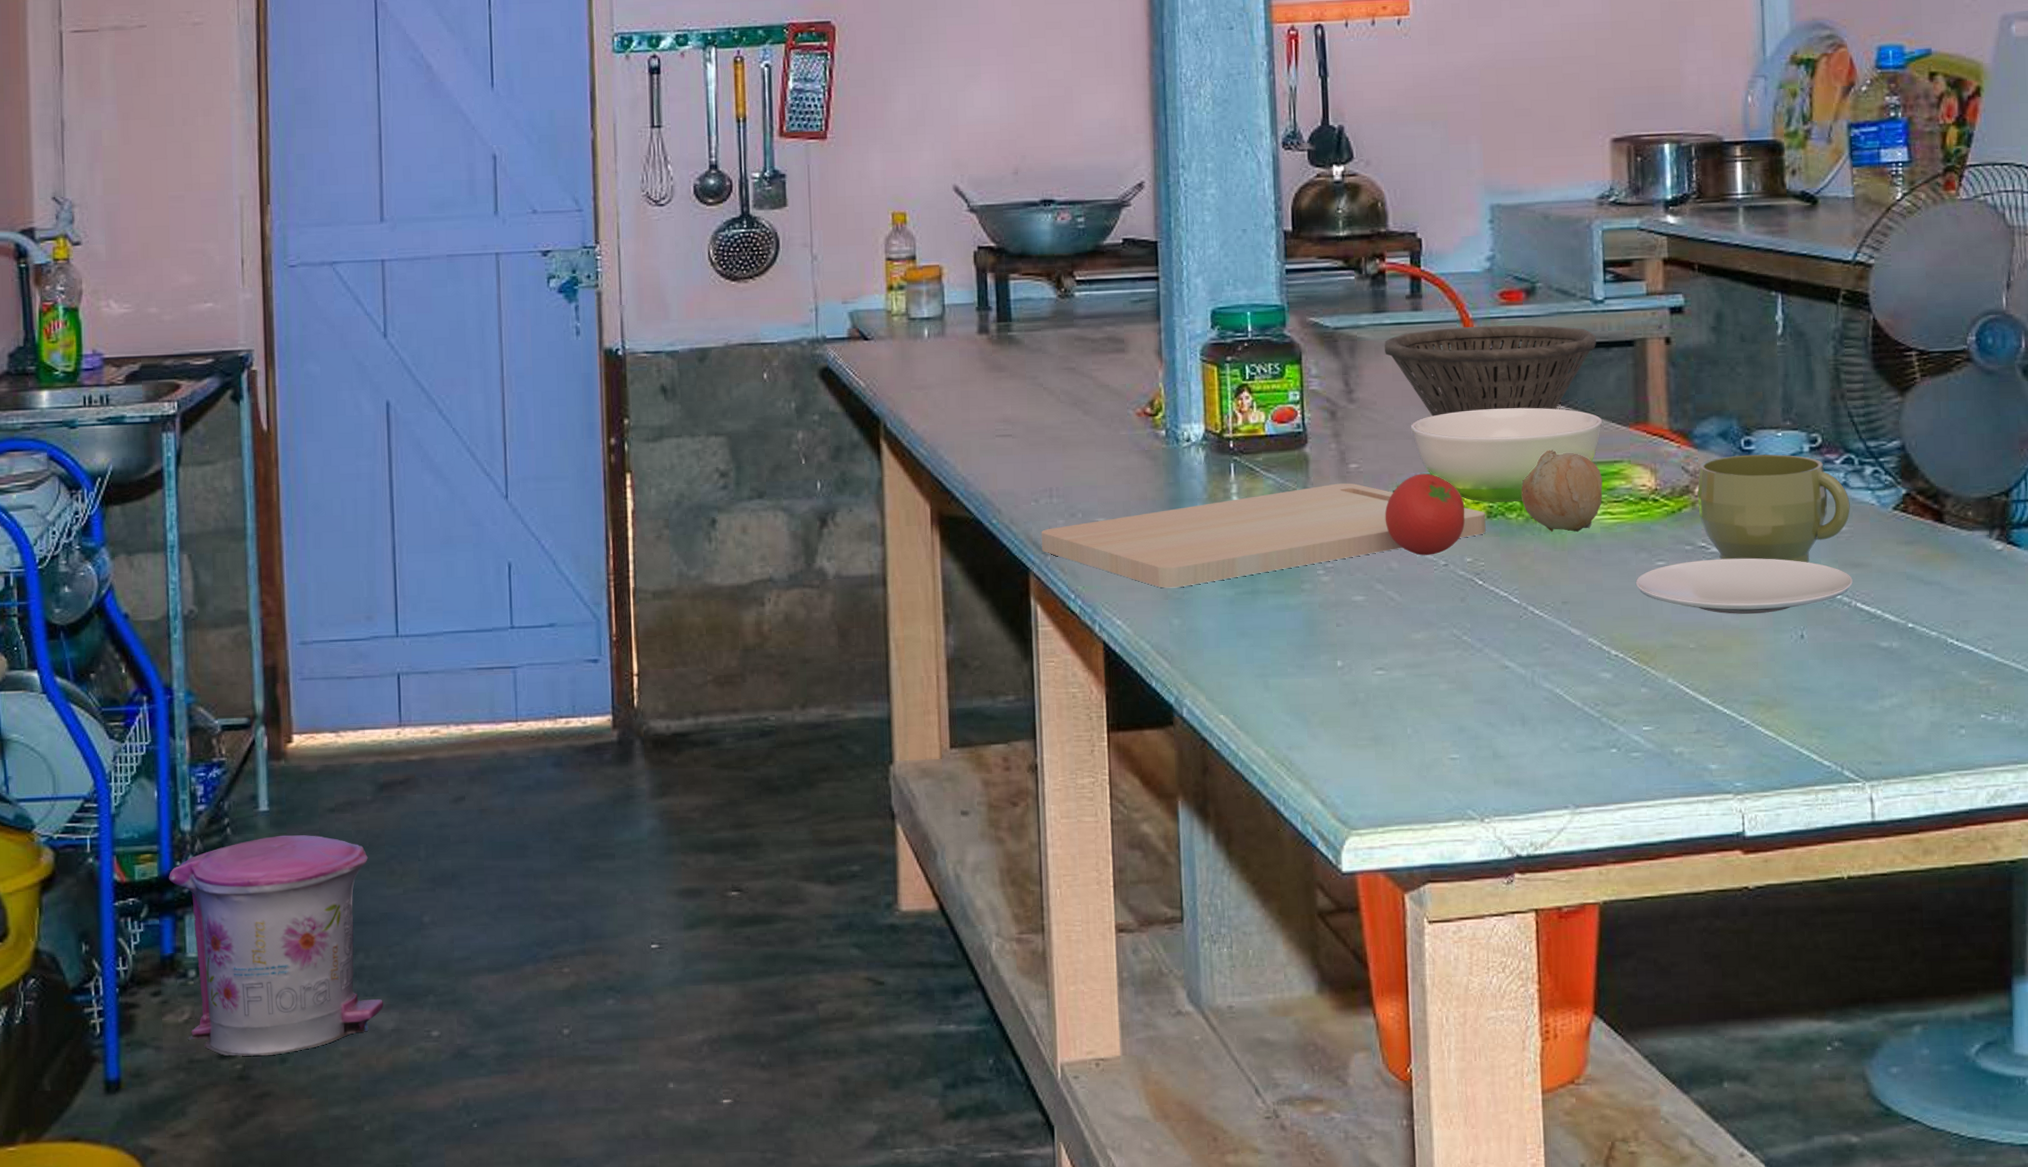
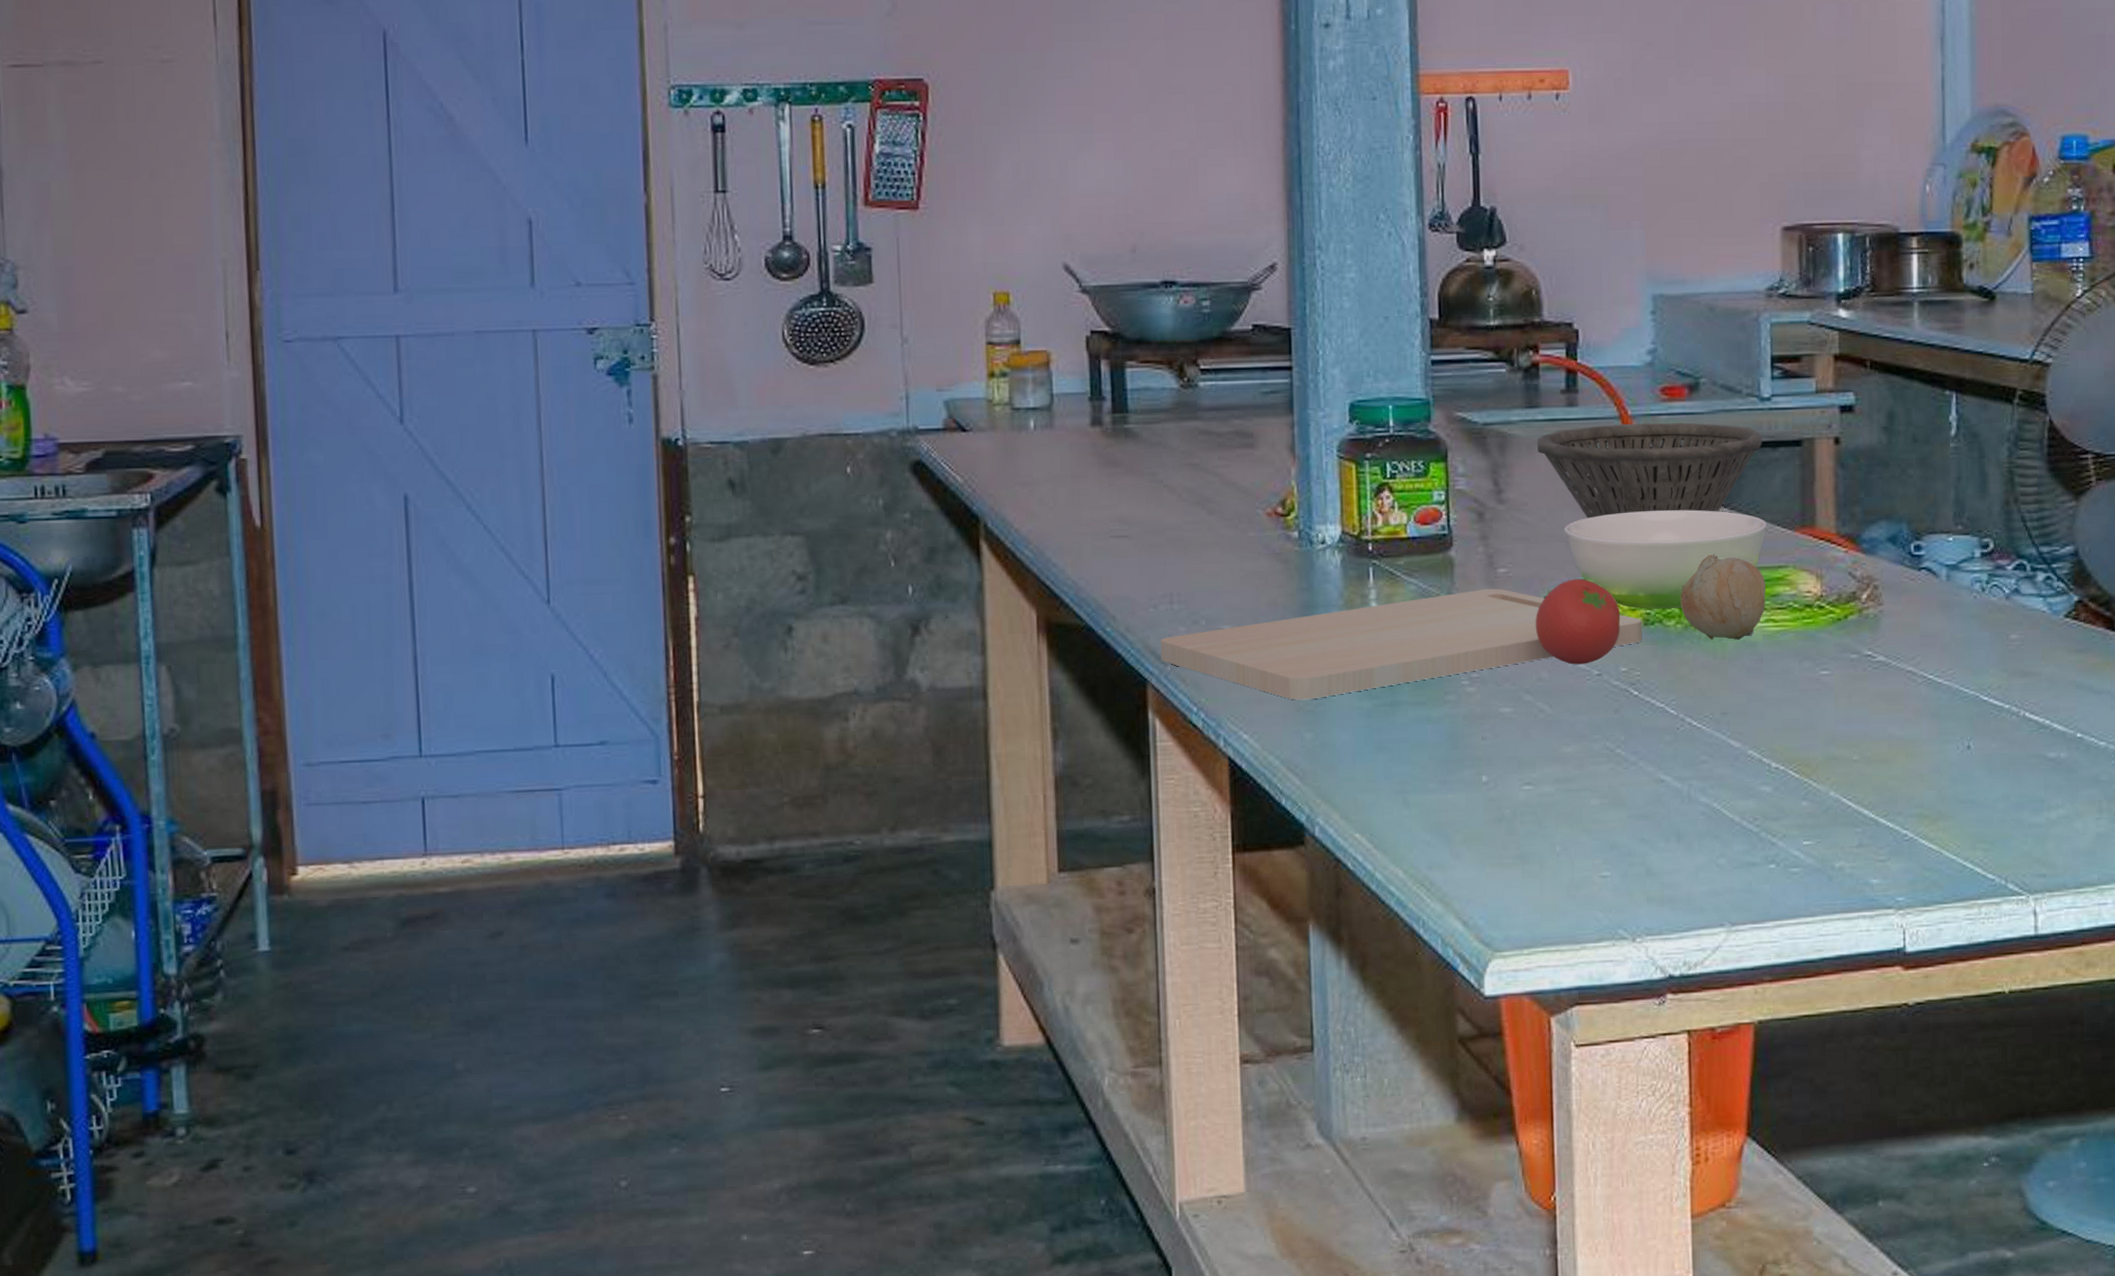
trash can: present [169,835,383,1056] -> none [151,976,410,1221]
plate: present [1635,558,1853,614] -> none [1798,666,2022,725]
cup: present [1697,454,1850,563] -> none [1864,559,2021,672]

